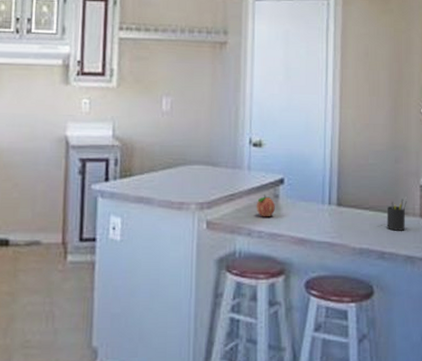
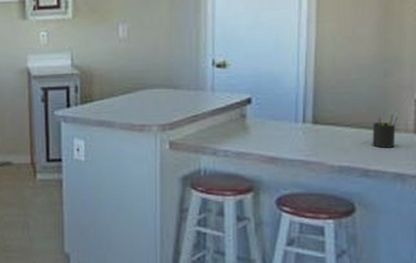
fruit: present [256,194,275,217] -> none [221,114,242,137]

